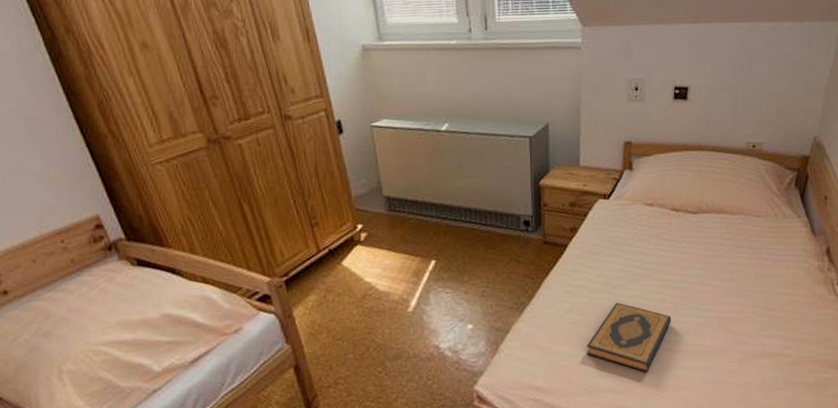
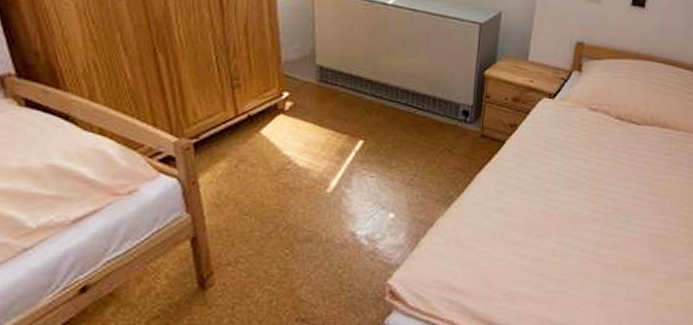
hardback book: present [586,302,672,373] -> none [510,207,603,284]

